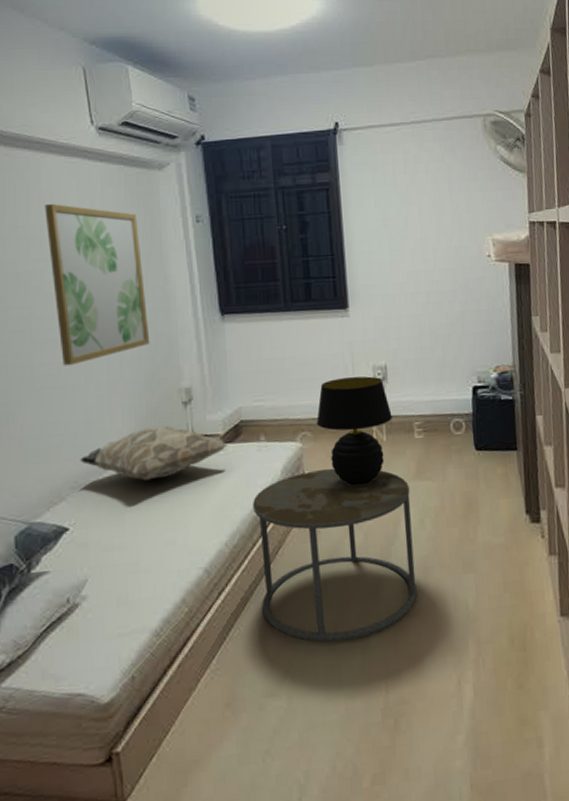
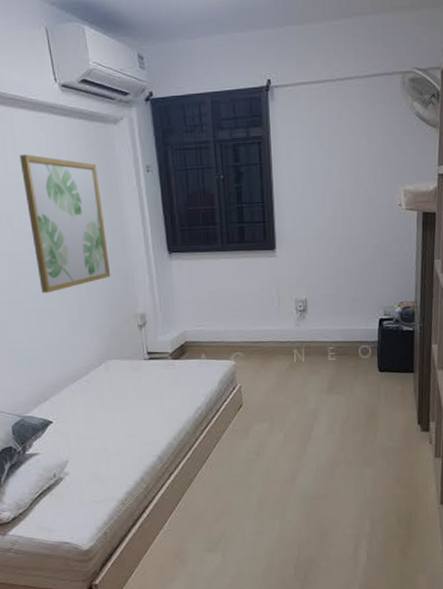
decorative pillow: present [80,426,227,481] -> none [59,344,175,387]
side table: present [253,469,417,642] -> none [195,383,325,515]
table lamp: present [317,376,392,486] -> none [247,308,310,397]

